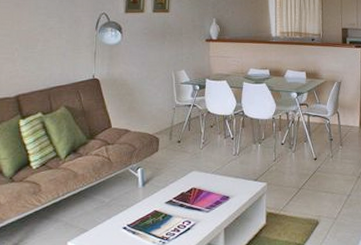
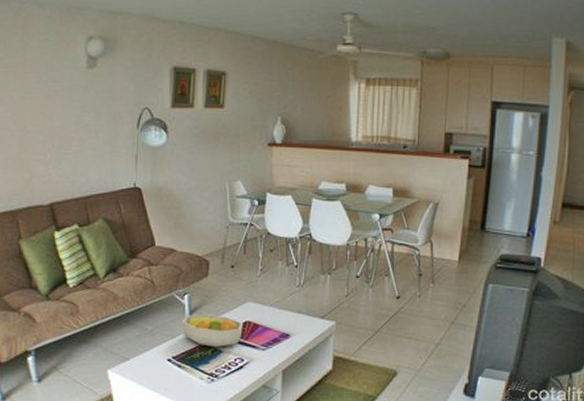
fruit bowl: none [136,184,189,213] -> present [182,314,243,347]

